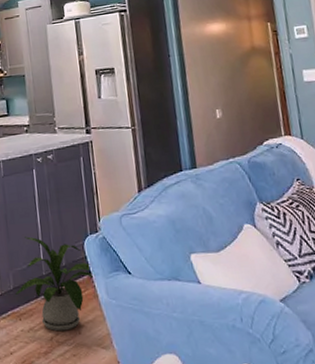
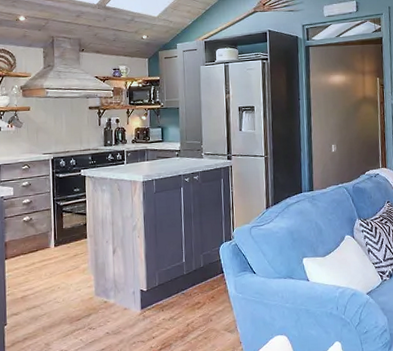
house plant: present [15,236,96,332] -> none [160,243,227,320]

